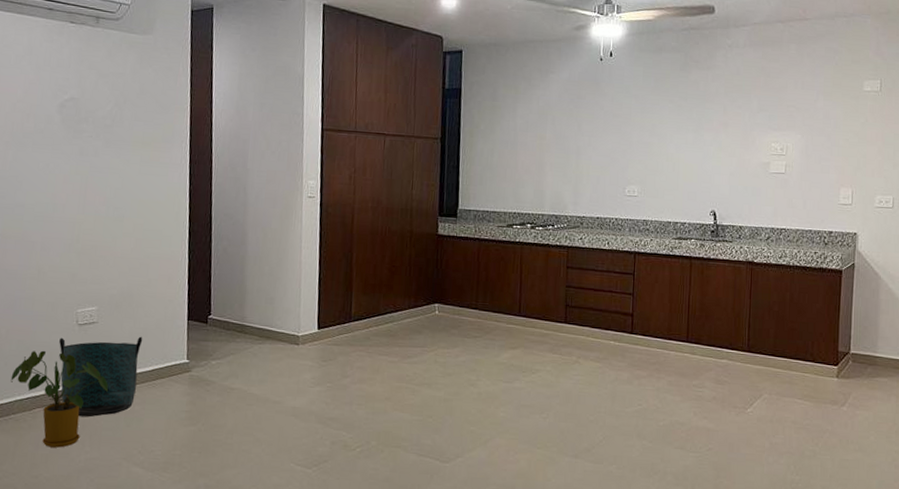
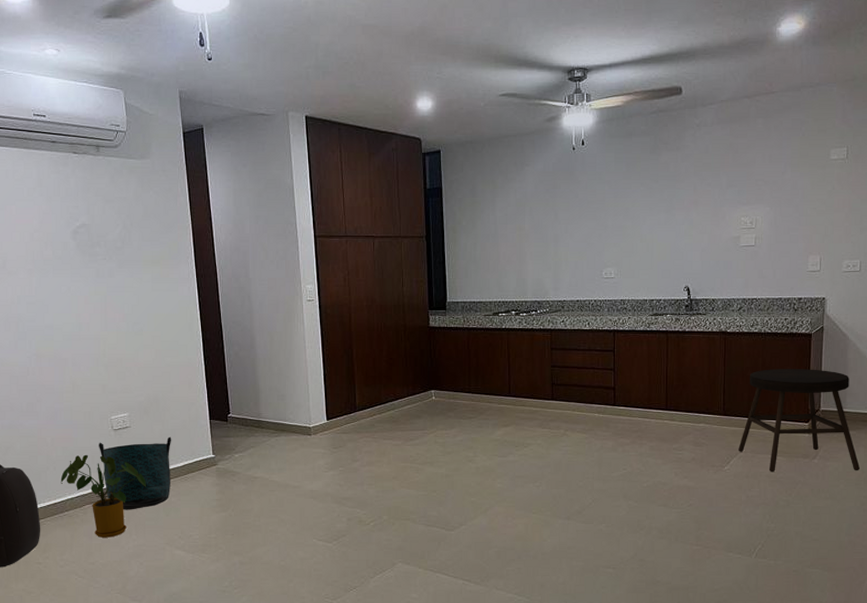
stool: none [762,305,891,423] -> present [738,369,860,473]

